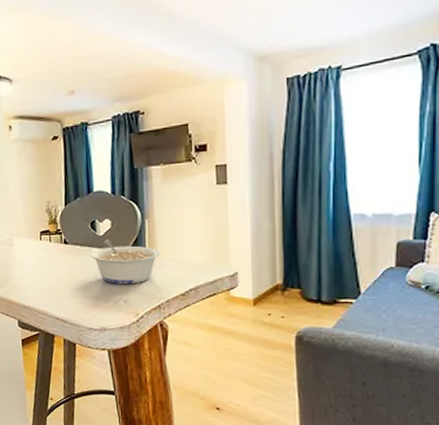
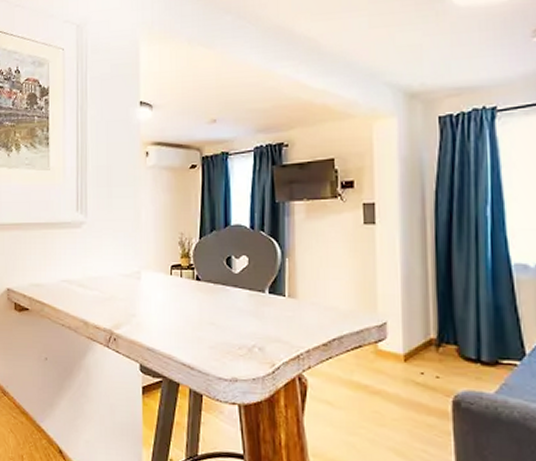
legume: present [90,239,161,285] -> none [224,278,301,330]

